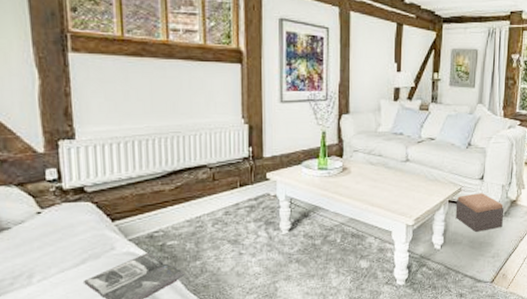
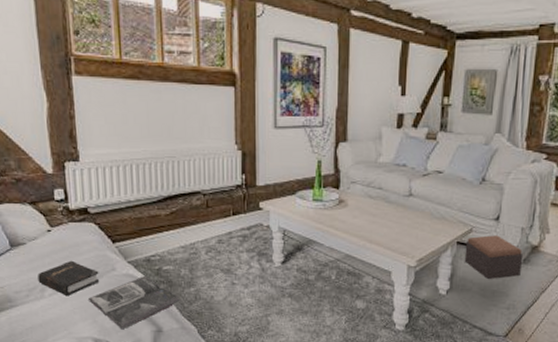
hardback book: none [24,242,97,281] -> present [38,260,100,297]

